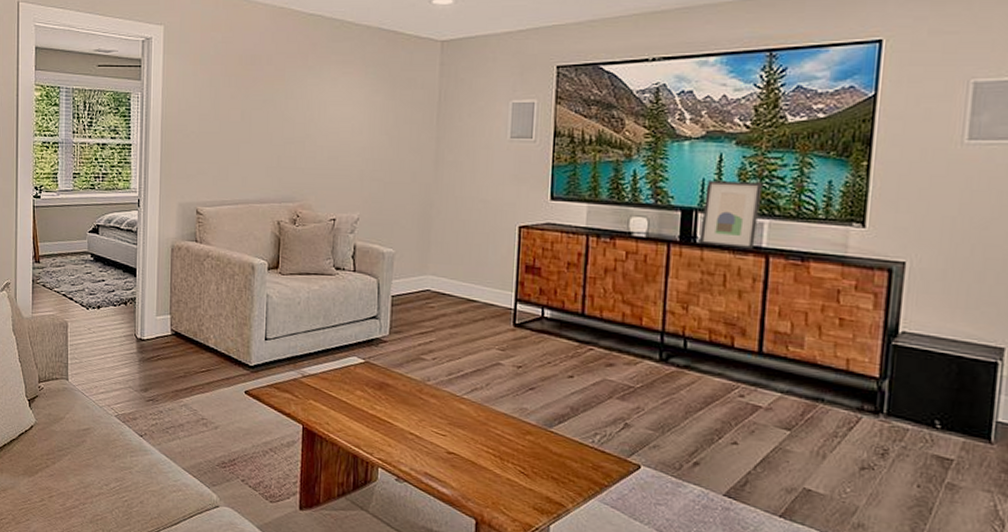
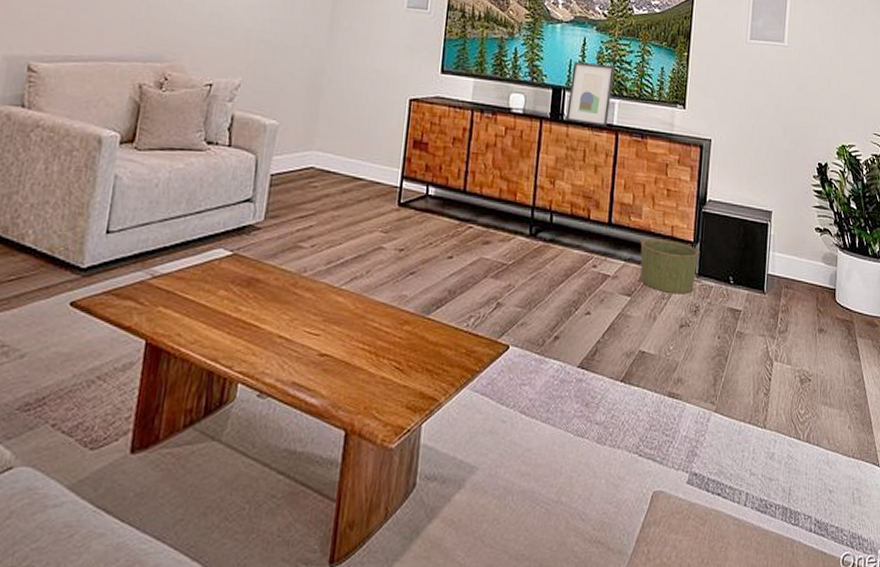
basket: none [802,370,890,435] -> present [640,238,700,294]

